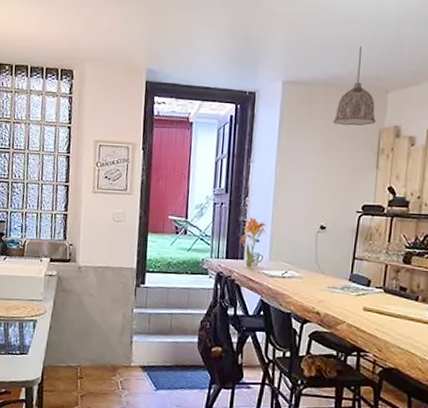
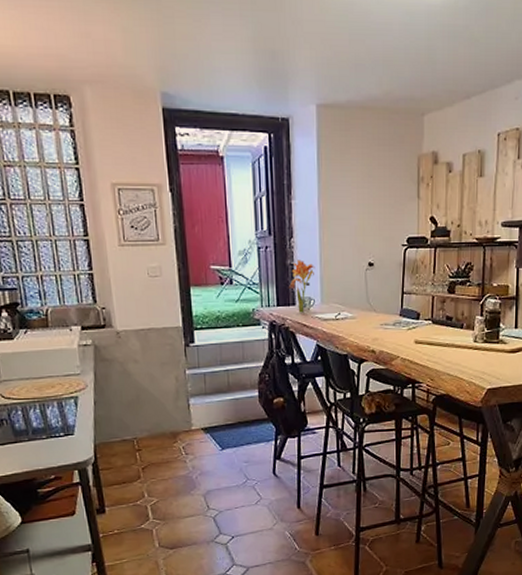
pendant lamp: present [333,46,377,126] -> none [372,63,415,154]

